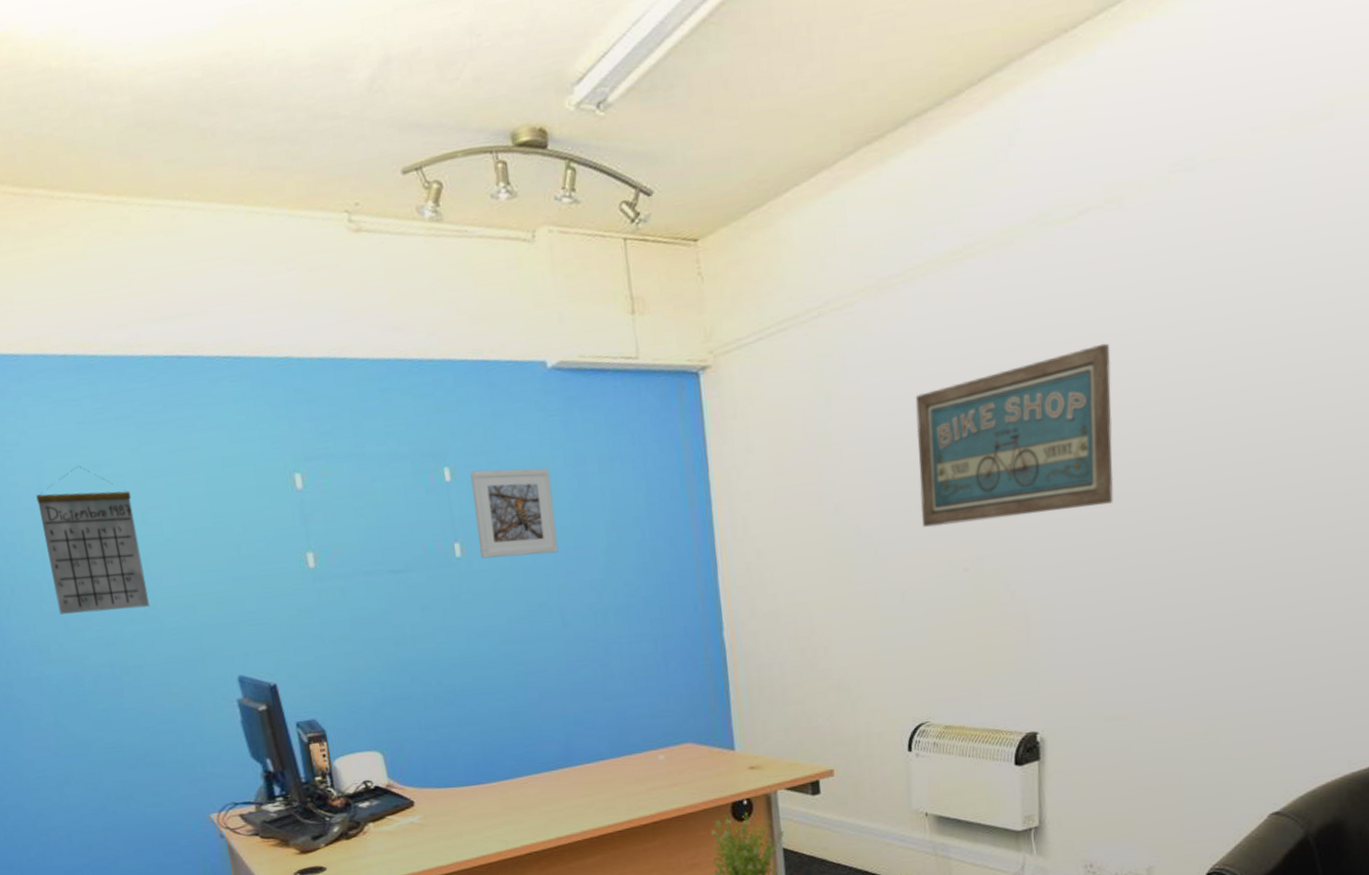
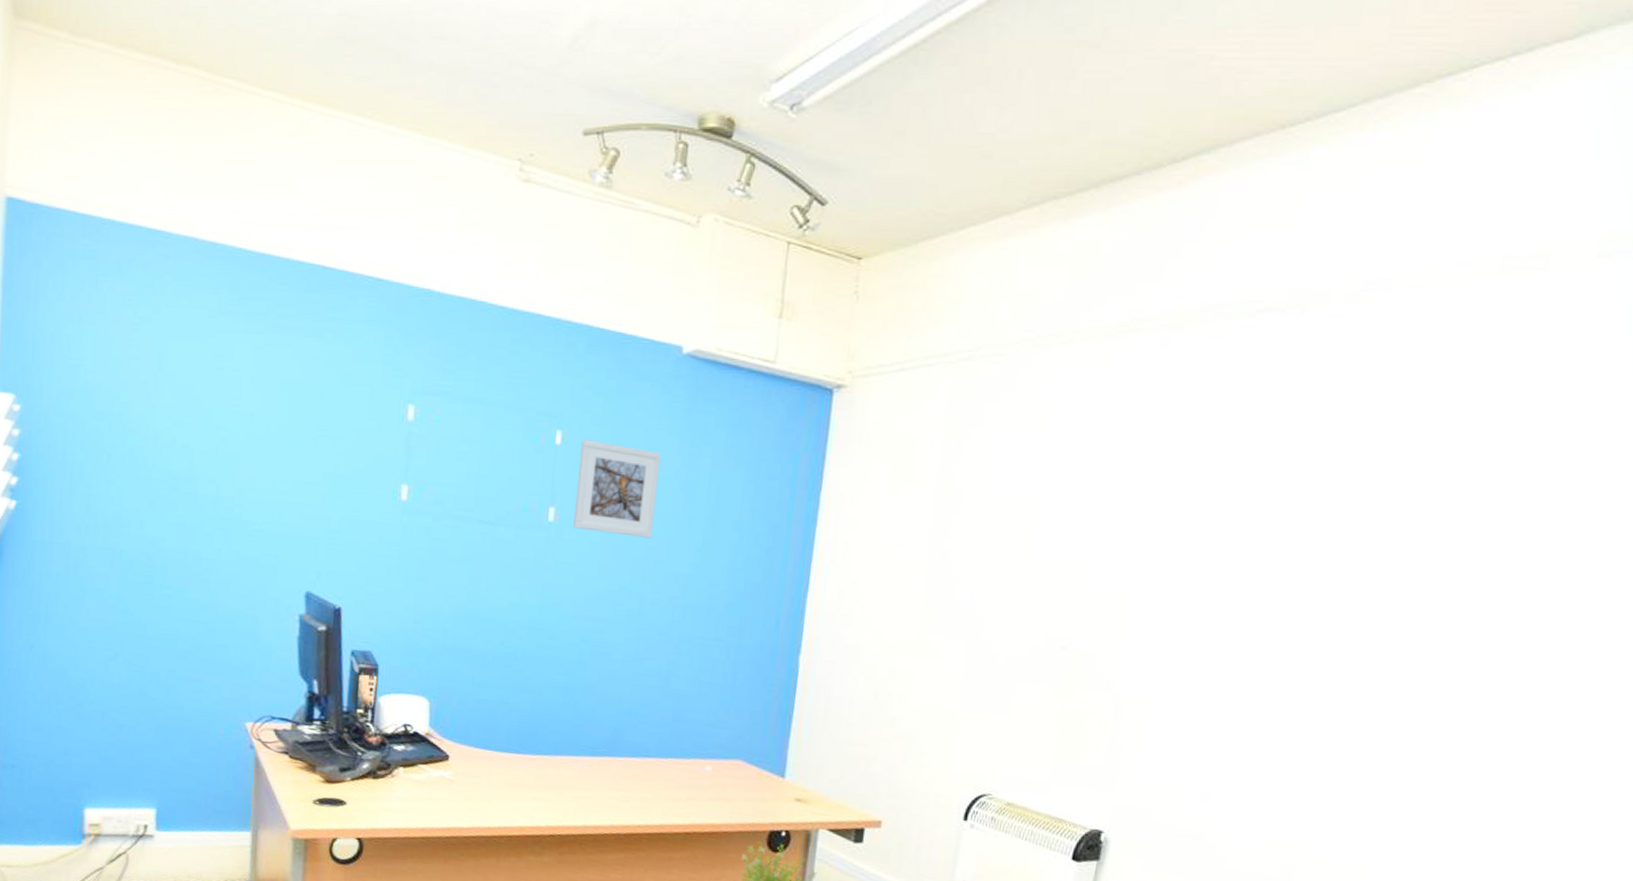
calendar: present [36,465,150,615] -> none [148,352,245,504]
wall art: present [915,343,1114,528] -> none [1029,447,1262,613]

